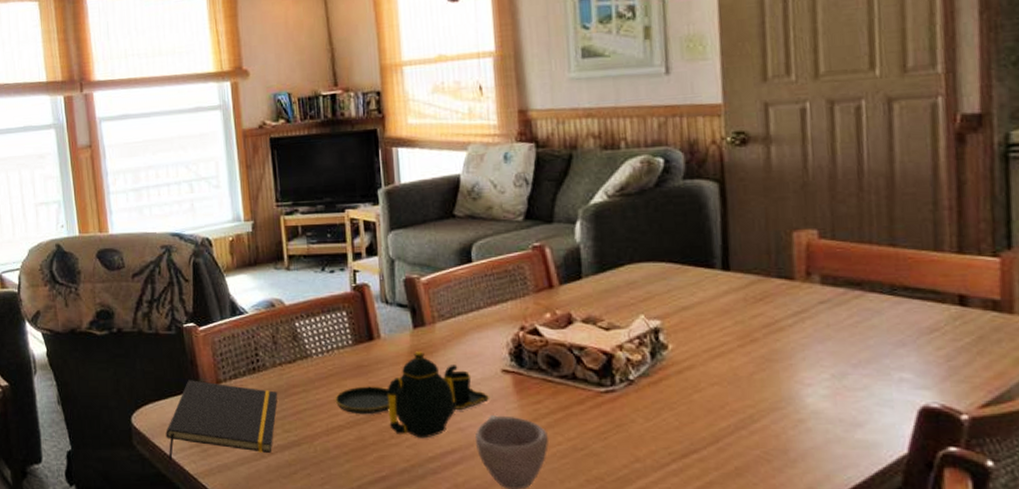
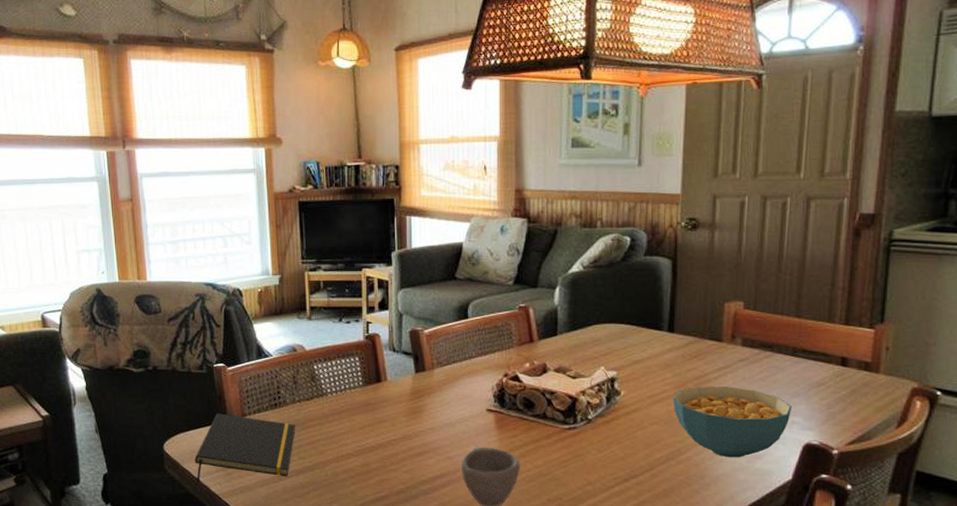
teapot: present [335,351,490,439] -> none [345,392,476,465]
cereal bowl: none [736,336,899,426] -> present [673,386,793,458]

